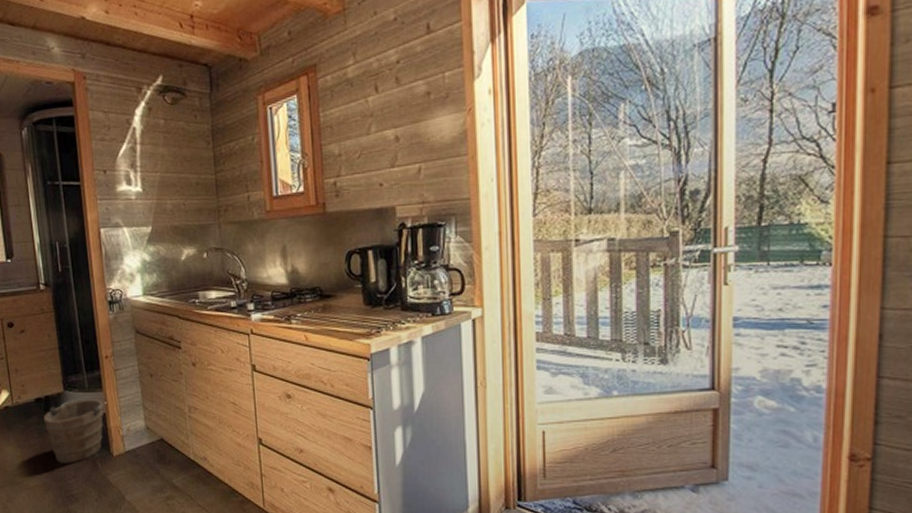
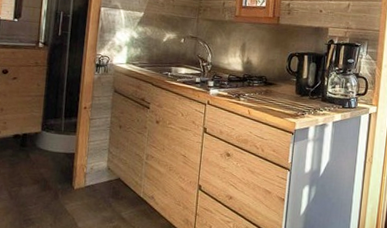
bucket: present [44,395,107,463] -> none [17,138,78,192]

